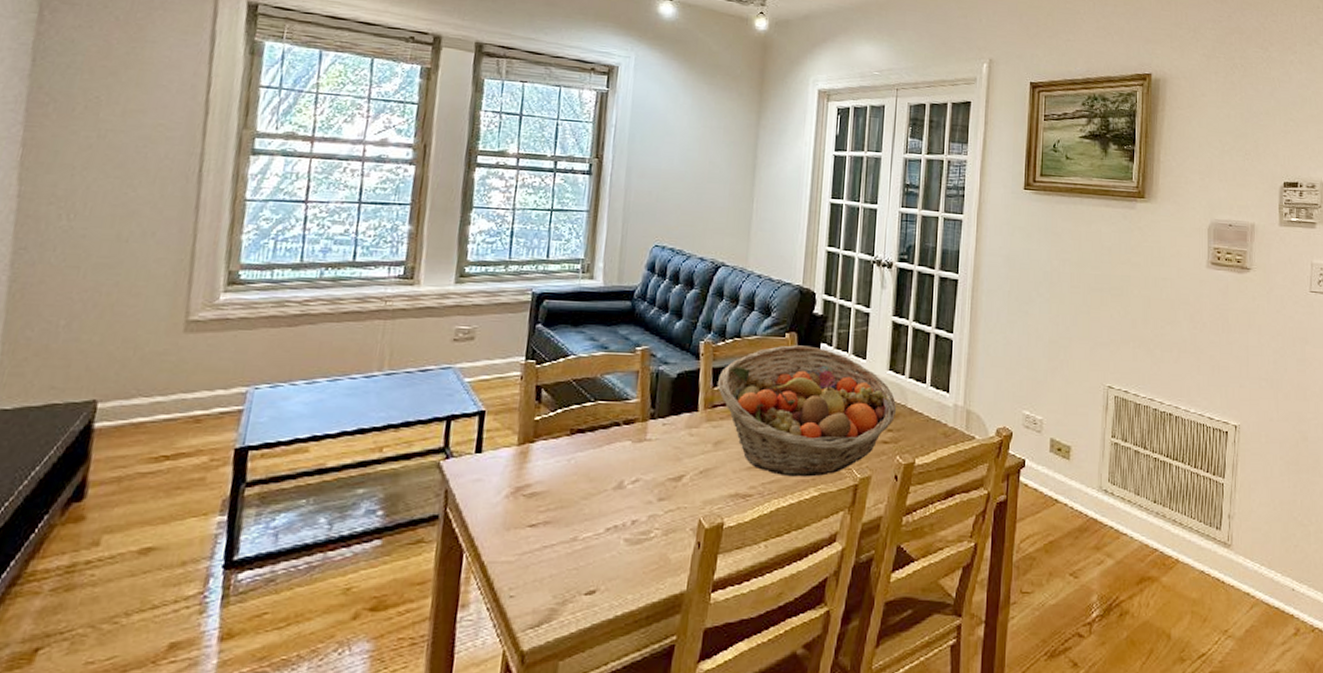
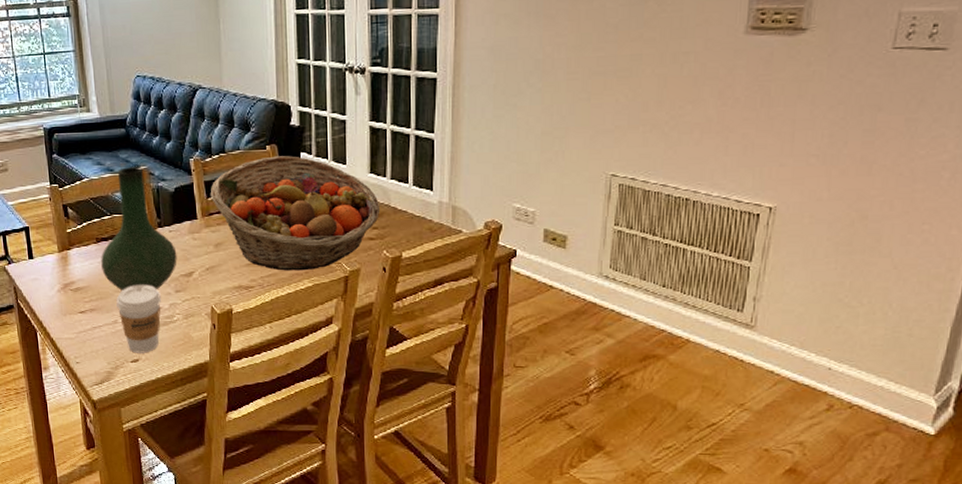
vase: none [570,345,668,498] -> present [101,167,177,290]
coffee cup: none [580,489,639,582] -> present [116,284,161,353]

